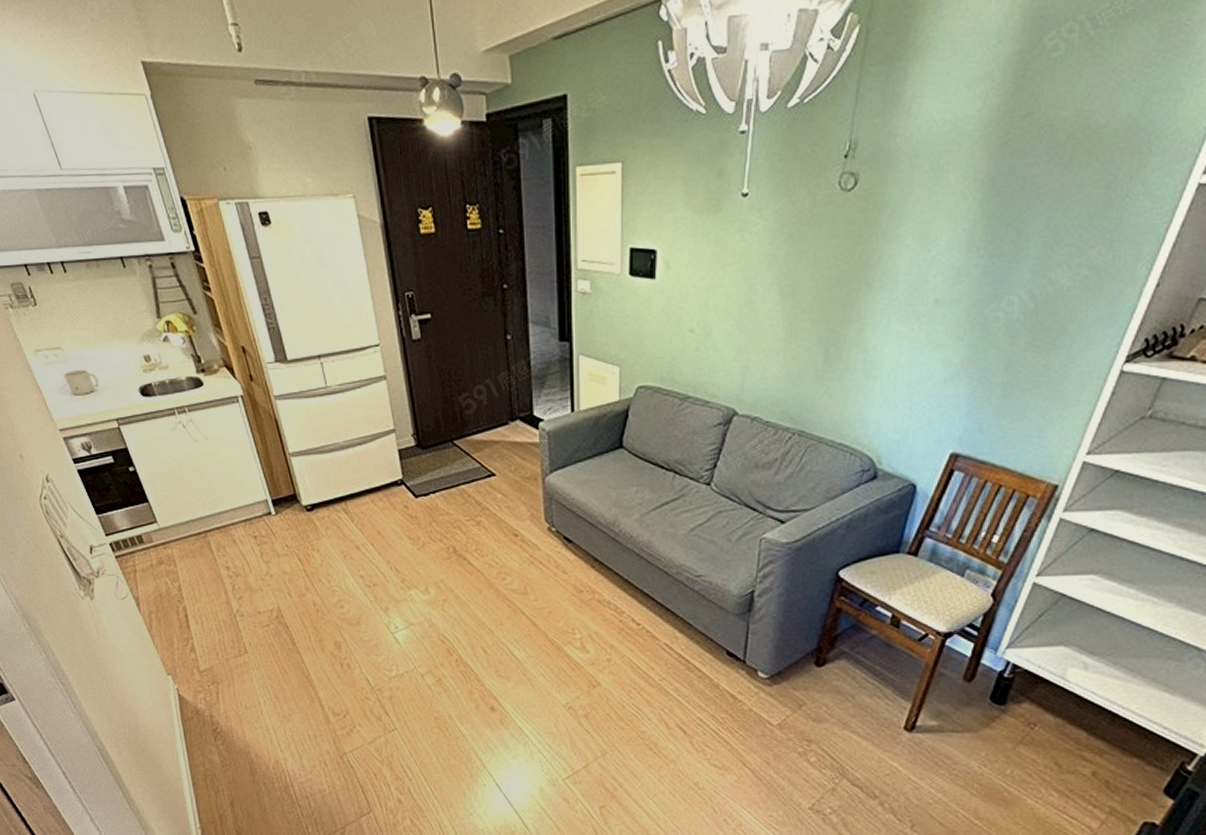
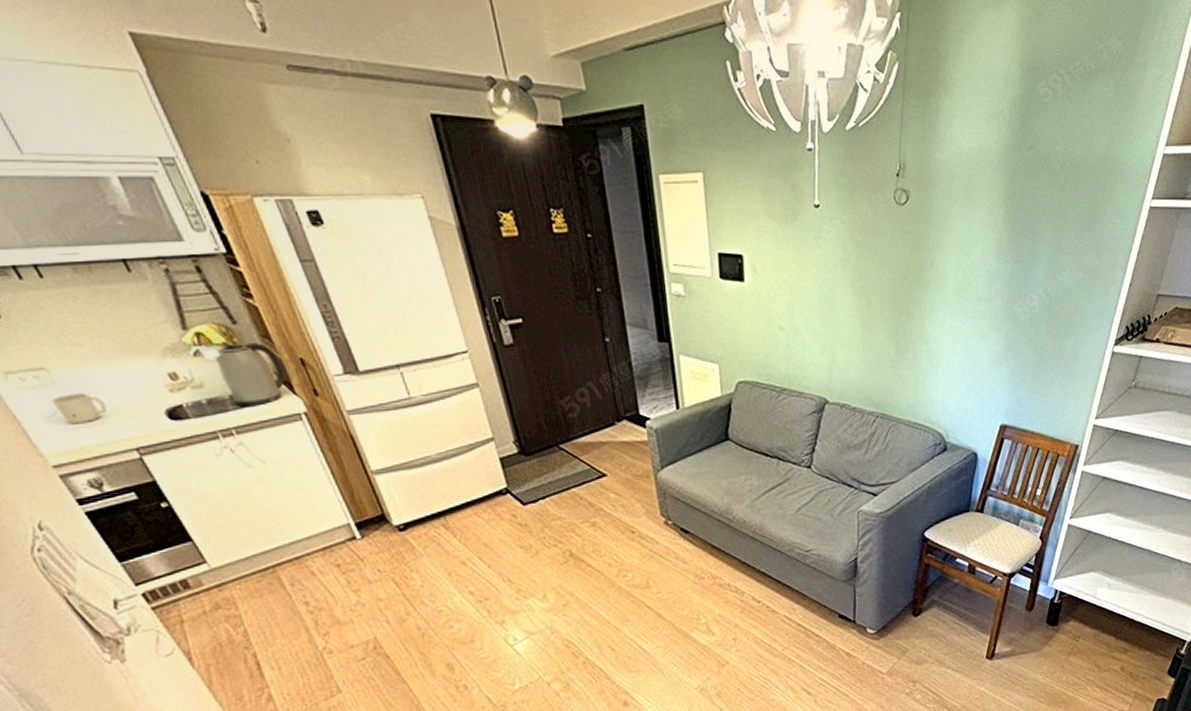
kettle: none [178,330,229,388] -> present [214,342,286,407]

